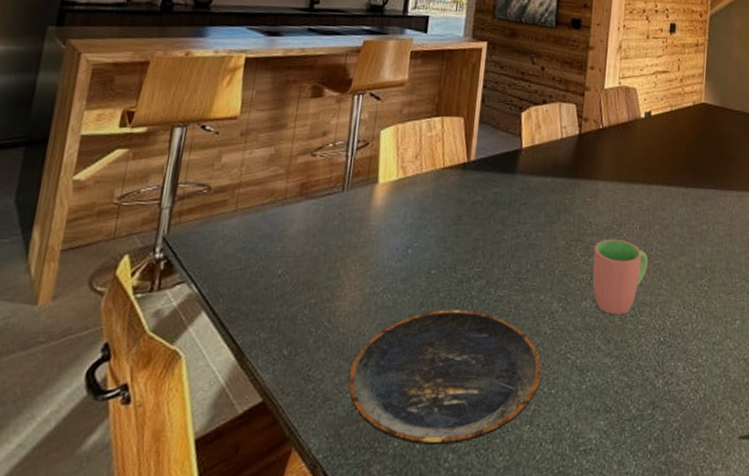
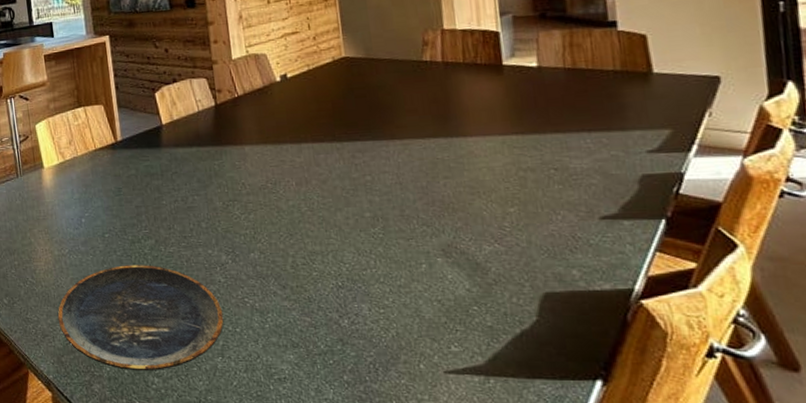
cup: present [592,238,649,316] -> none [252,196,312,264]

